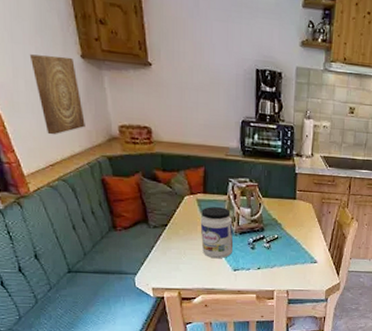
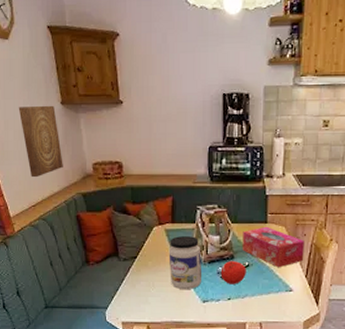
fruit: none [251,233,275,255] -> present [220,261,246,284]
tissue box: none [272,202,329,242] -> present [243,226,304,268]

